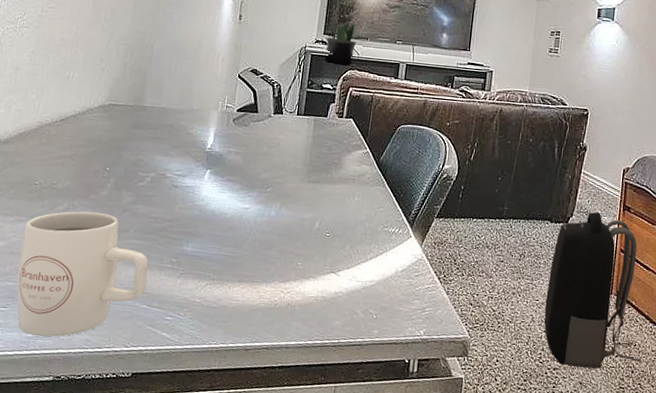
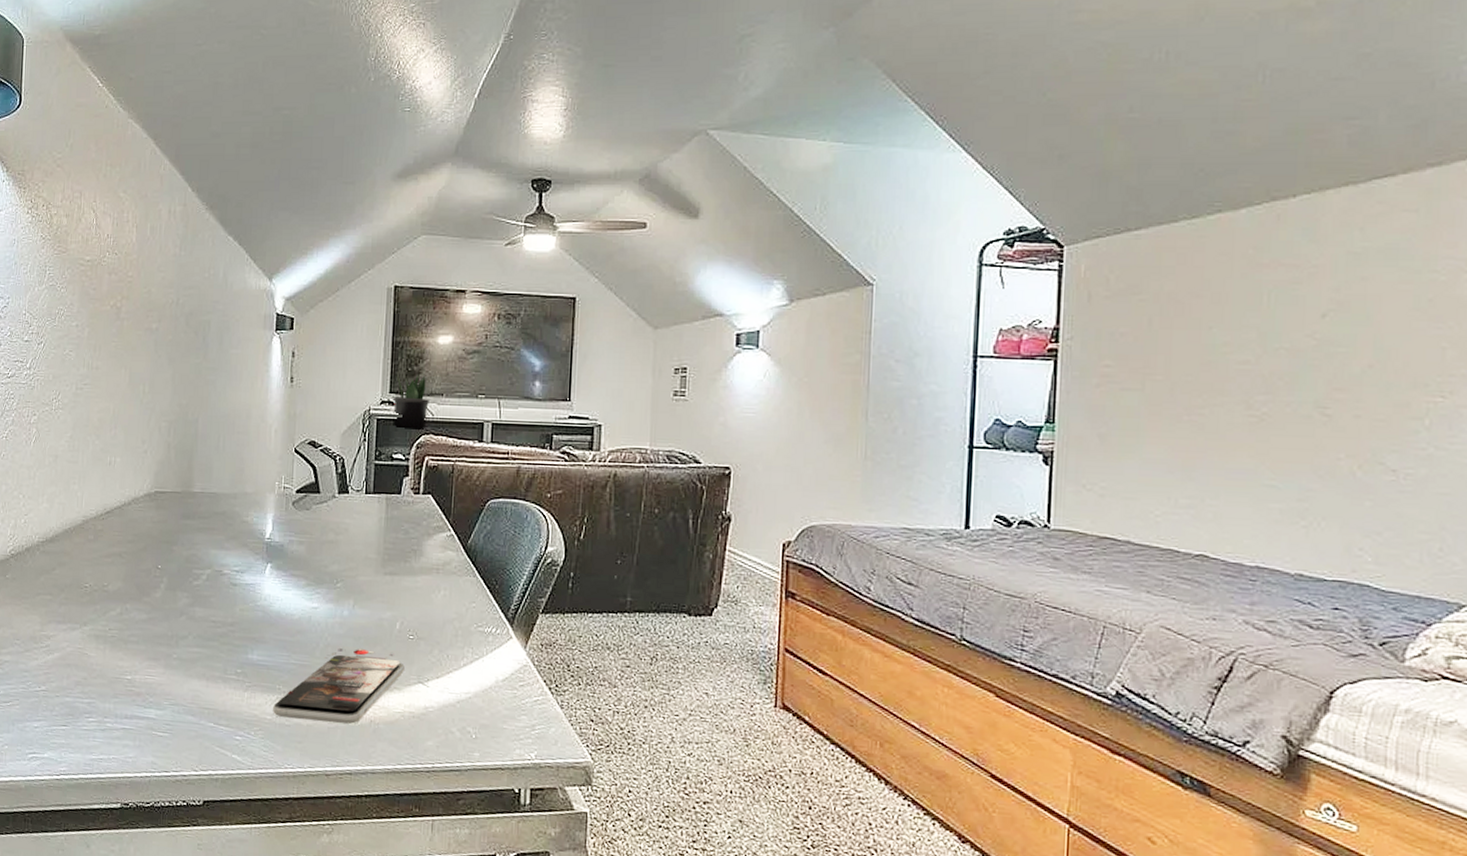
mug: present [16,211,149,337] -> none [75,616,212,759]
smartphone: none [201,242,320,306] -> present [272,648,404,724]
backpack: present [544,212,641,369] -> none [687,601,820,803]

